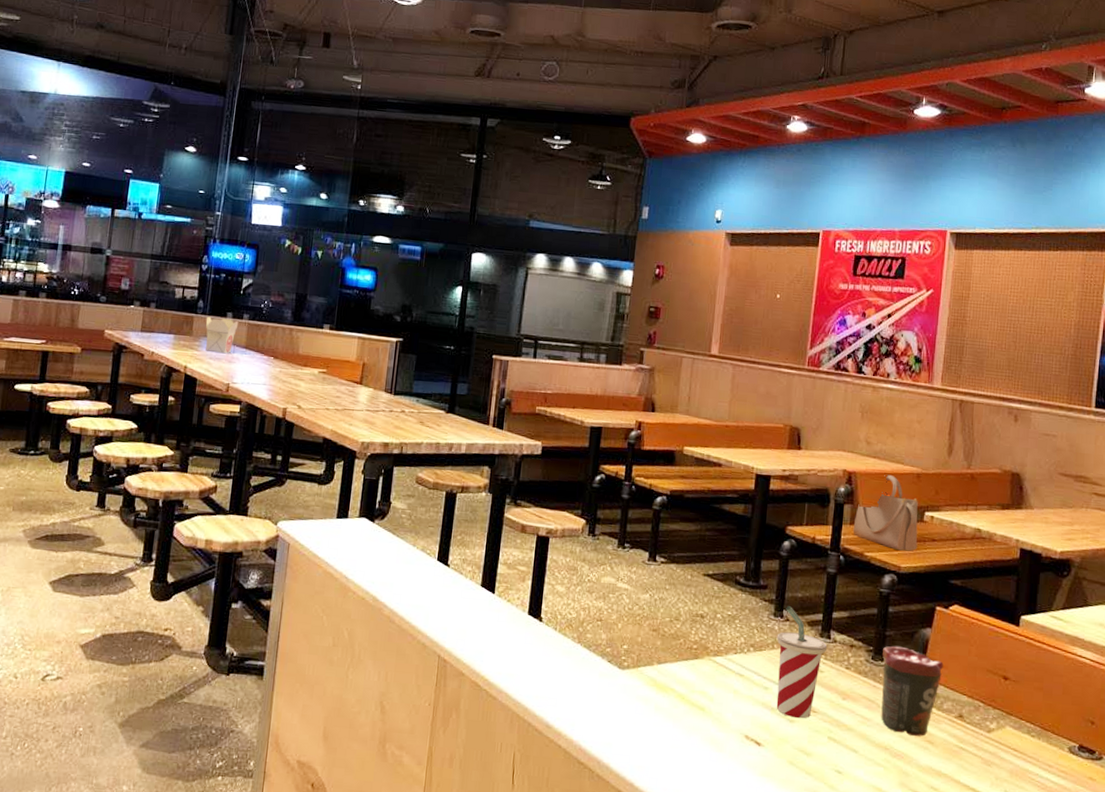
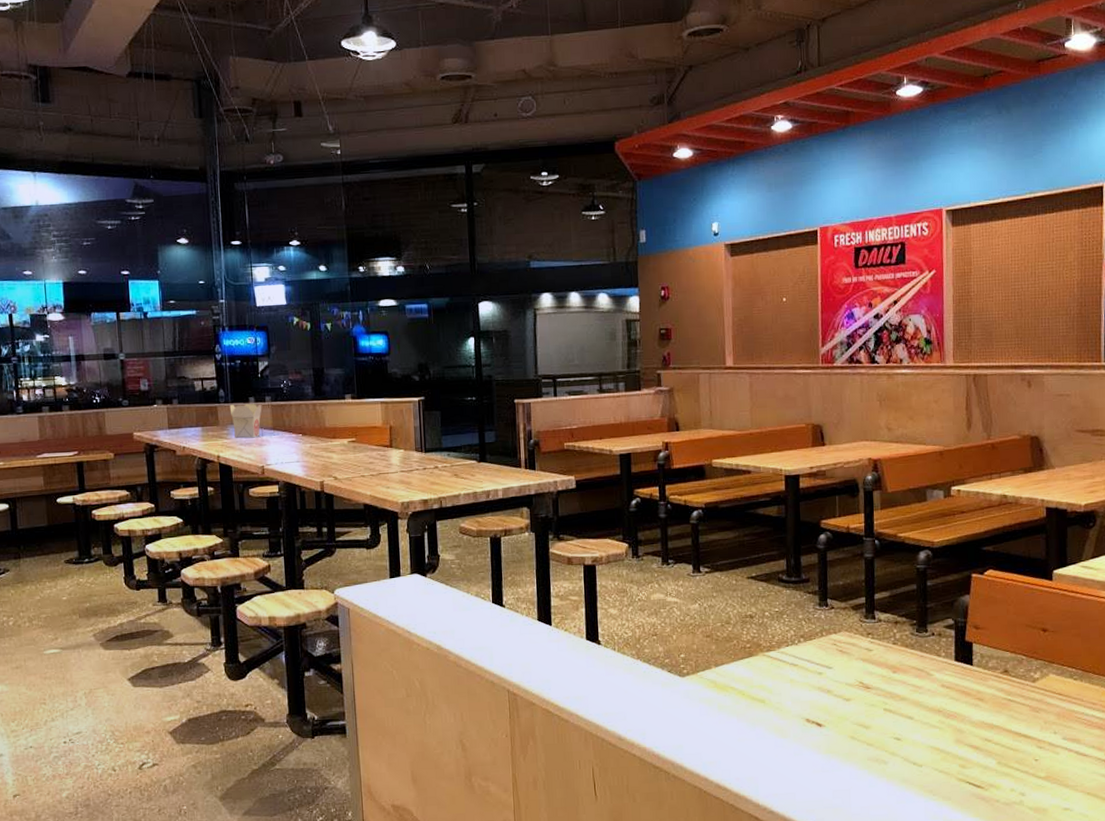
beverage cup: present [776,605,828,719] -> none [824,594,874,697]
handbag: present [853,474,919,551] -> none [884,456,948,527]
food container: present [881,646,944,736] -> none [925,616,985,696]

